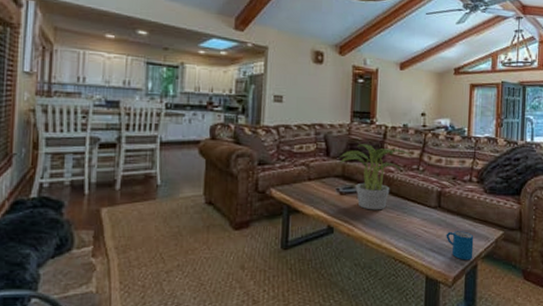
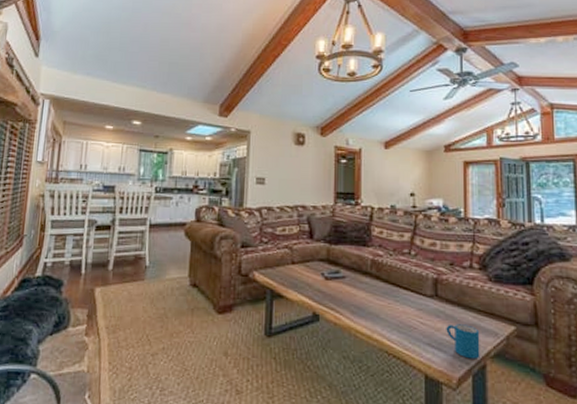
potted plant: present [339,144,412,210] -> none [324,226,402,298]

